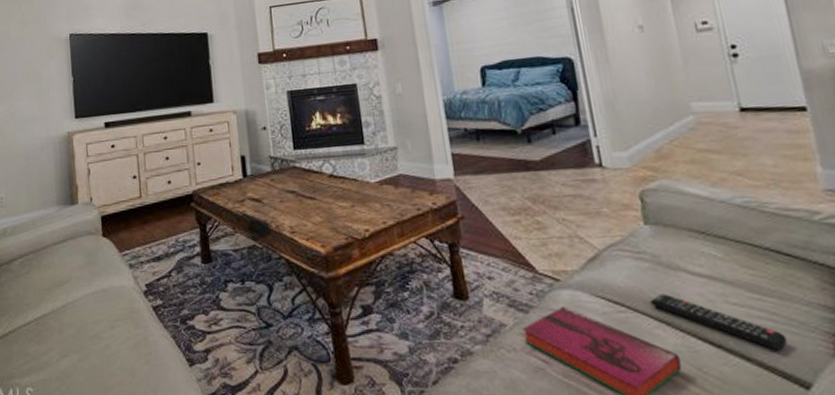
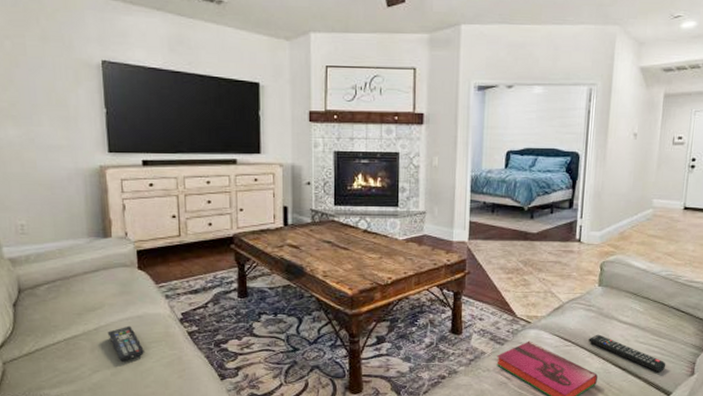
remote control: none [74,301,110,344] -> present [107,325,144,362]

